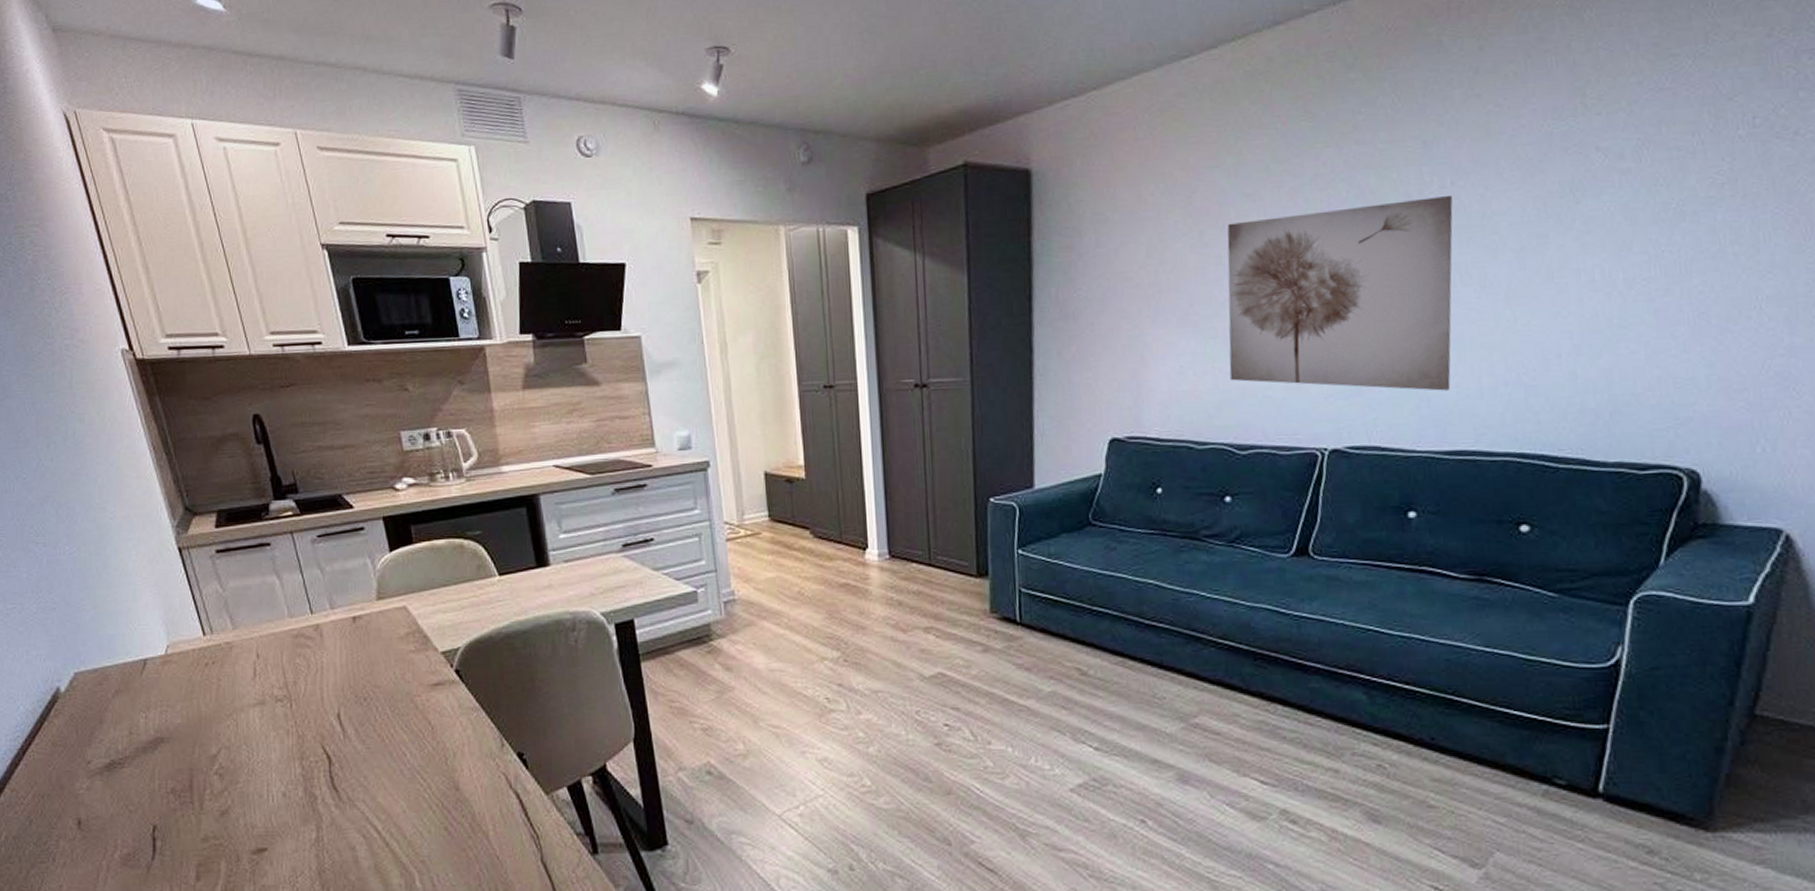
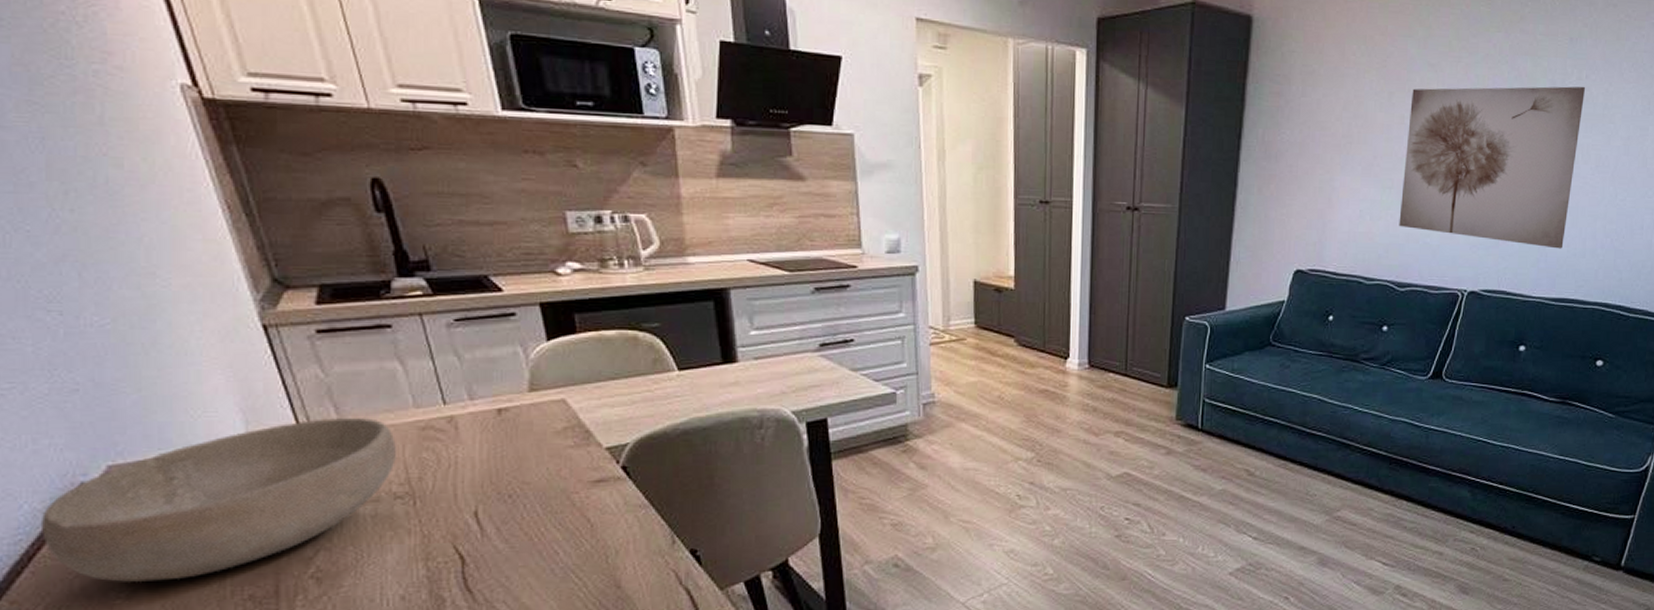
bowl: none [30,628,276,774] -> present [40,418,396,582]

